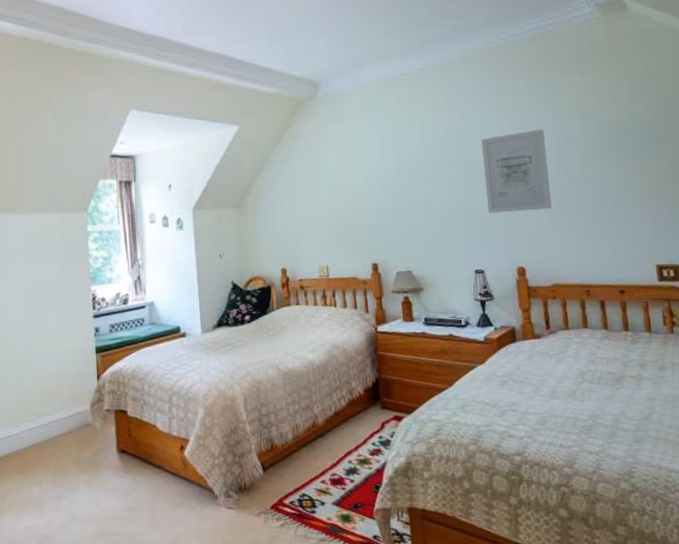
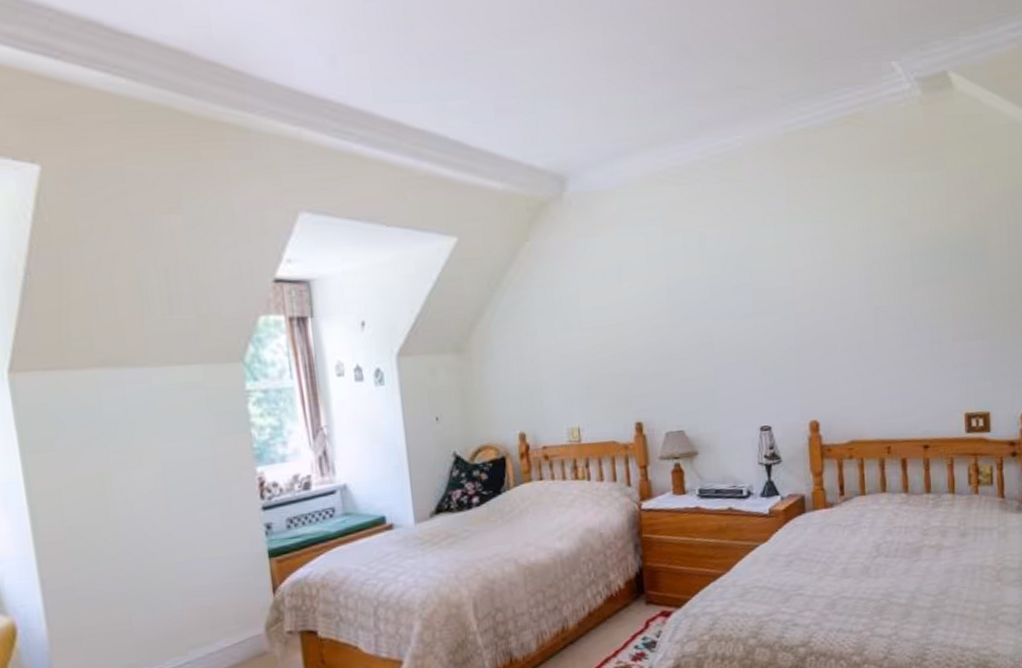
wall art: present [481,129,552,214] -> none [773,244,853,355]

